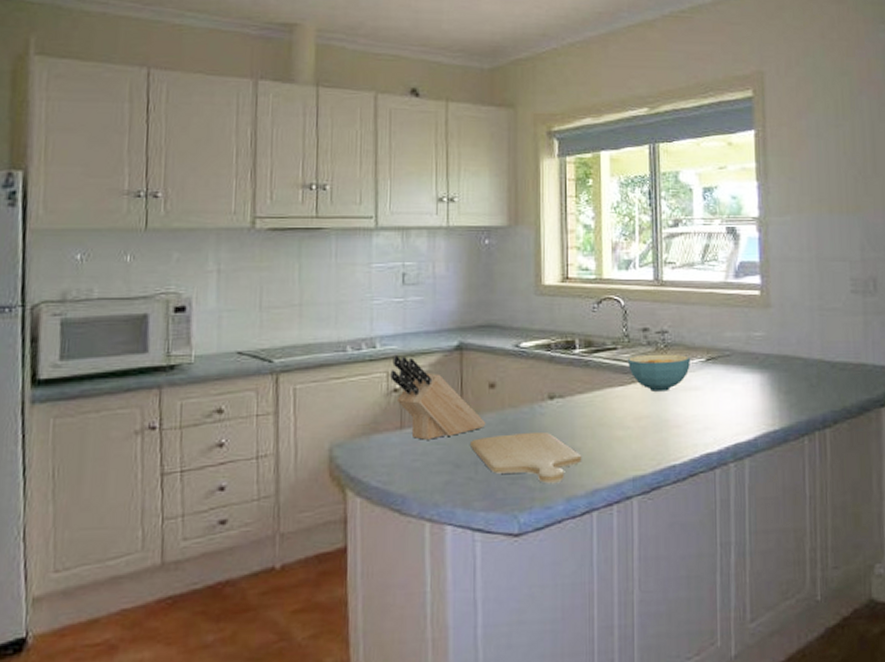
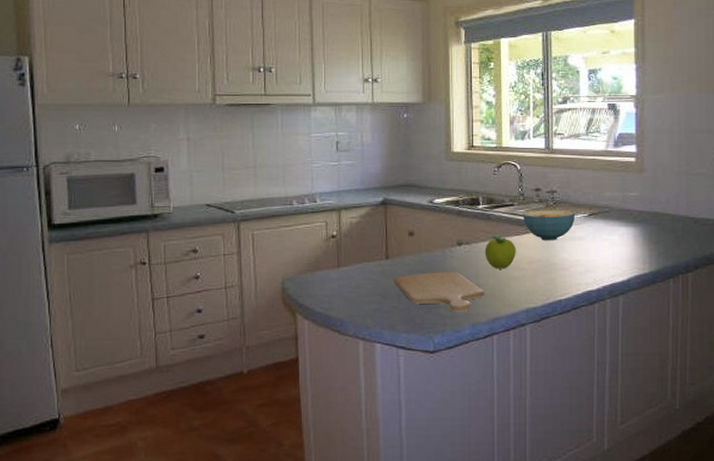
knife block: present [390,354,486,440] -> none [329,208,407,276]
fruit: none [582,387,620,428] -> present [484,236,516,269]

